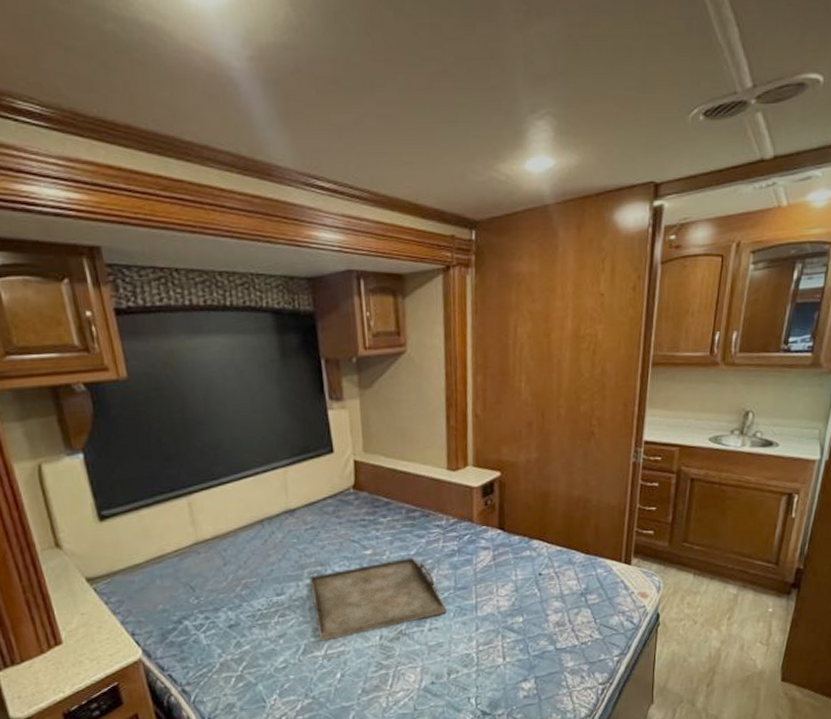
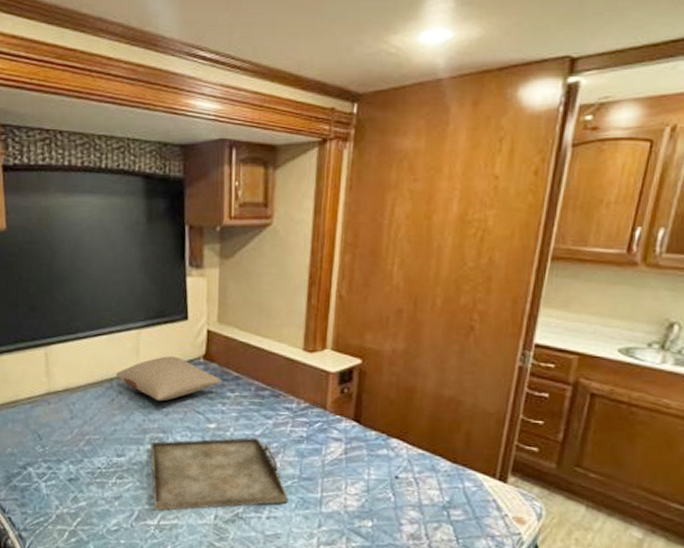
pillow: none [266,490,373,536] -> present [116,356,221,401]

